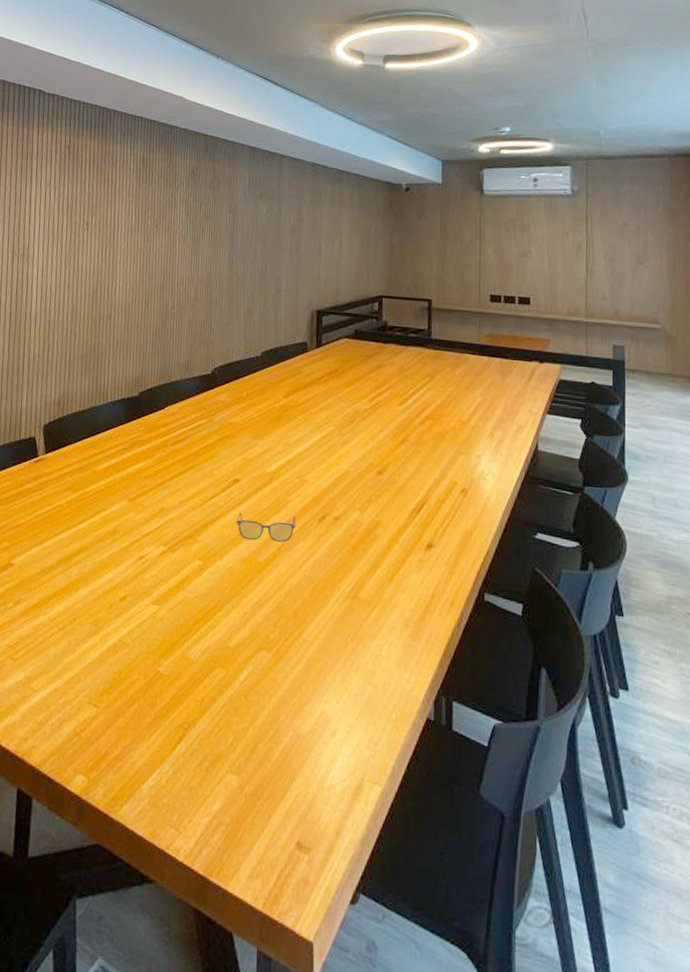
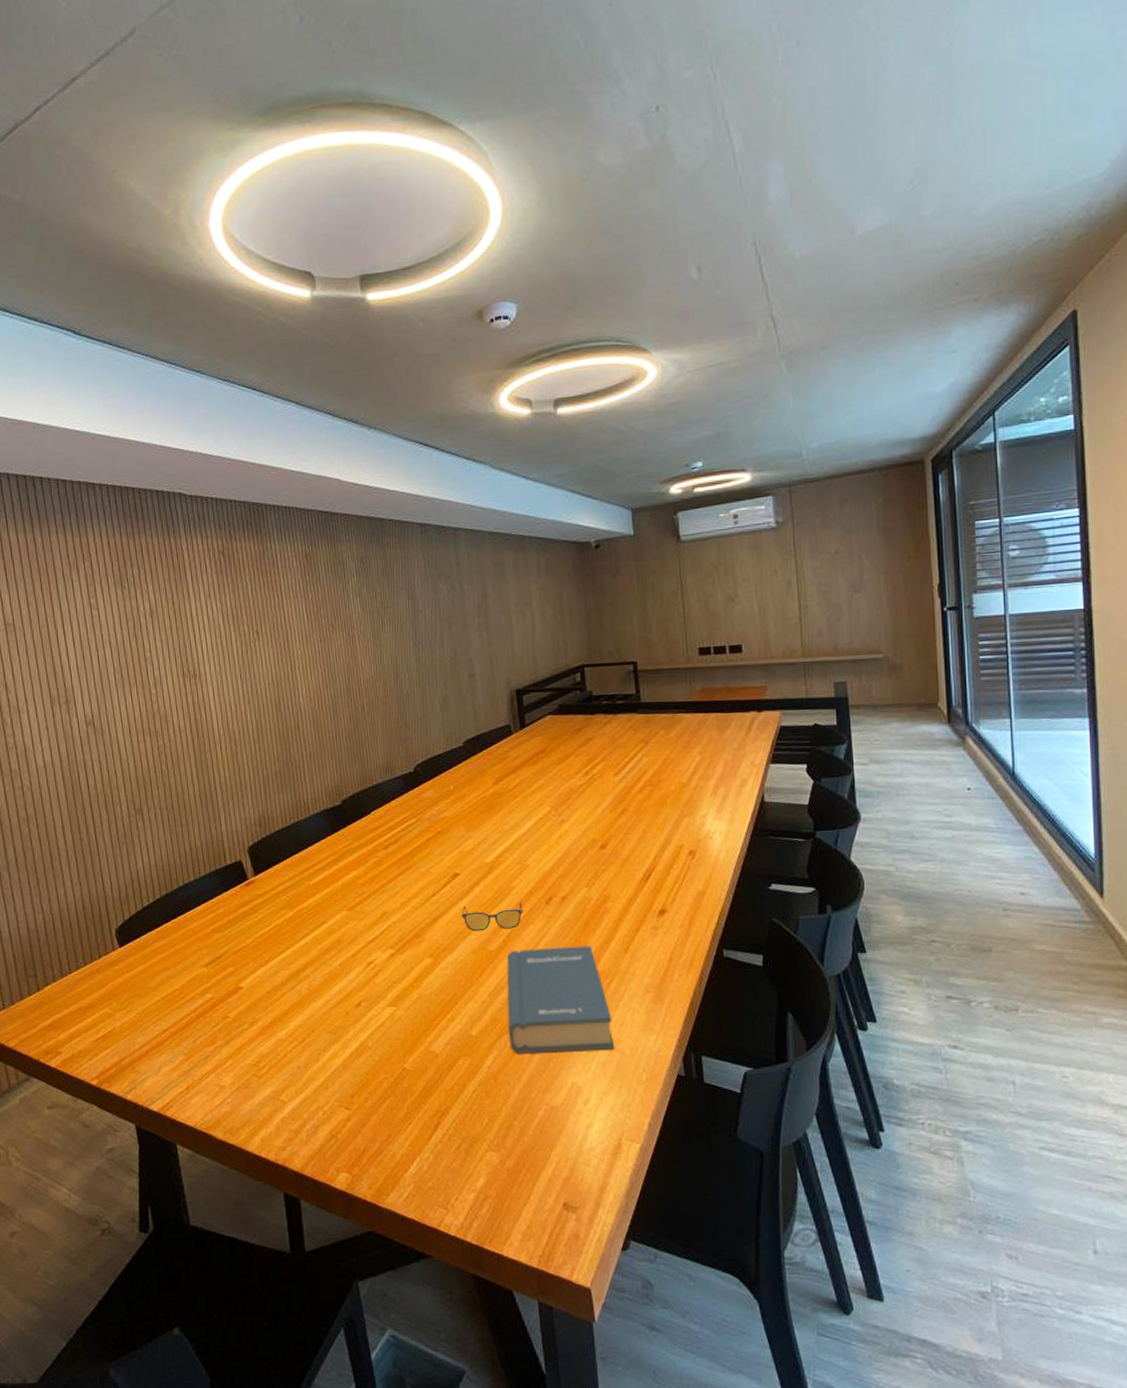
hardback book: none [265,564,369,681] -> present [506,945,615,1054]

